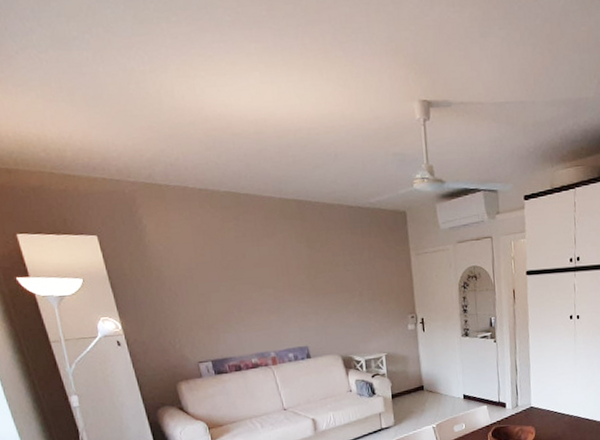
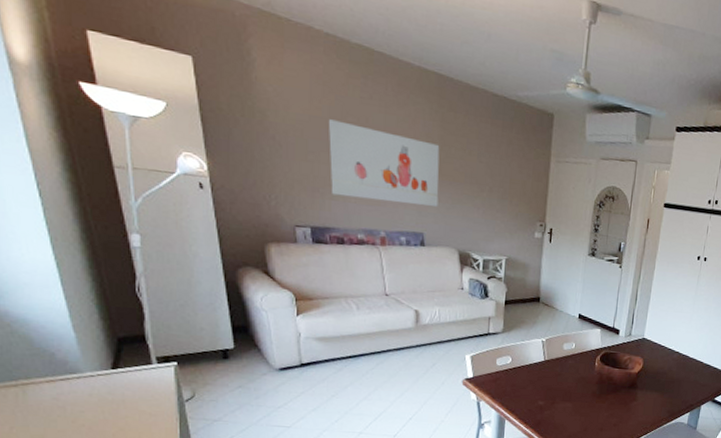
wall art: none [213,261,317,328] -> present [329,119,440,208]

